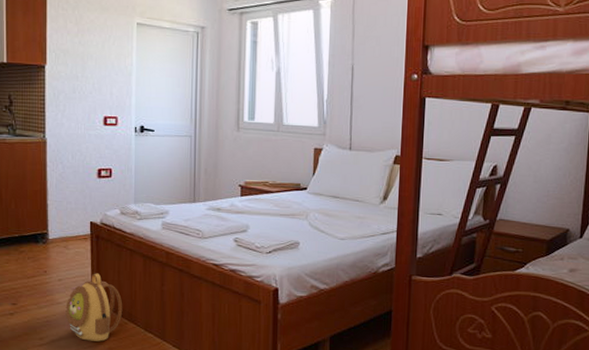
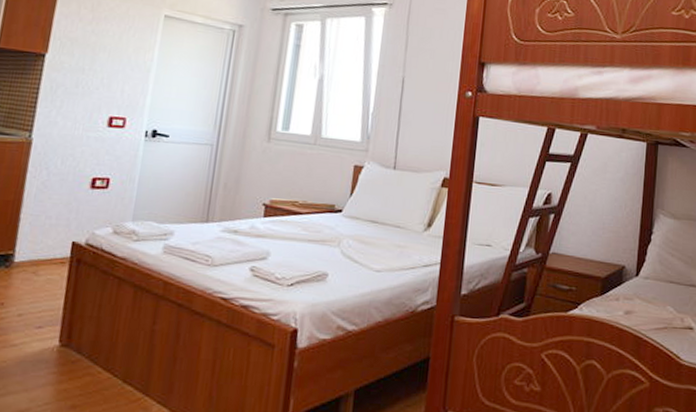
backpack: present [65,273,123,342] -> none [19,307,99,397]

